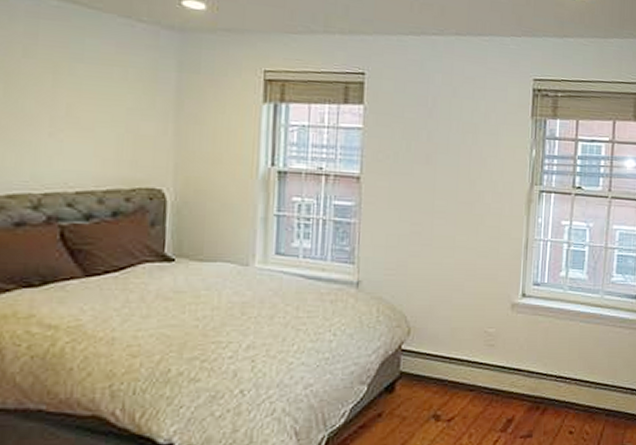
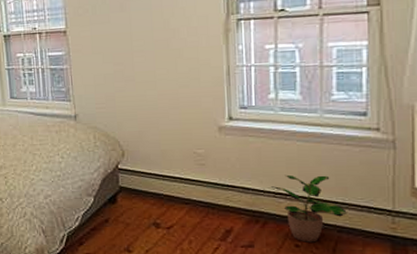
potted plant: none [553,357,615,428] -> present [270,174,347,243]

